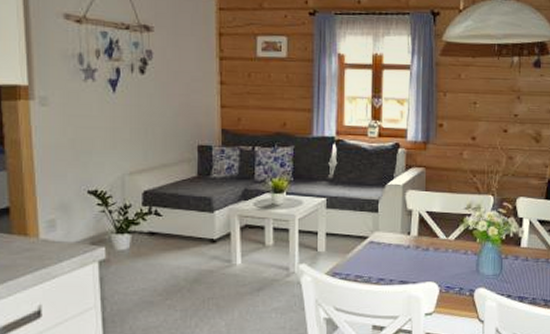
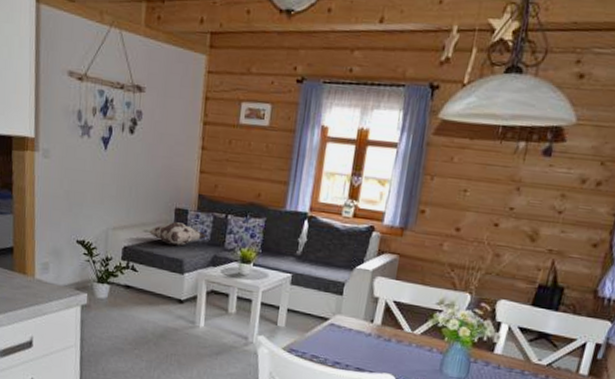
decorative pillow: none [163,160,234,184] -> present [142,222,207,246]

